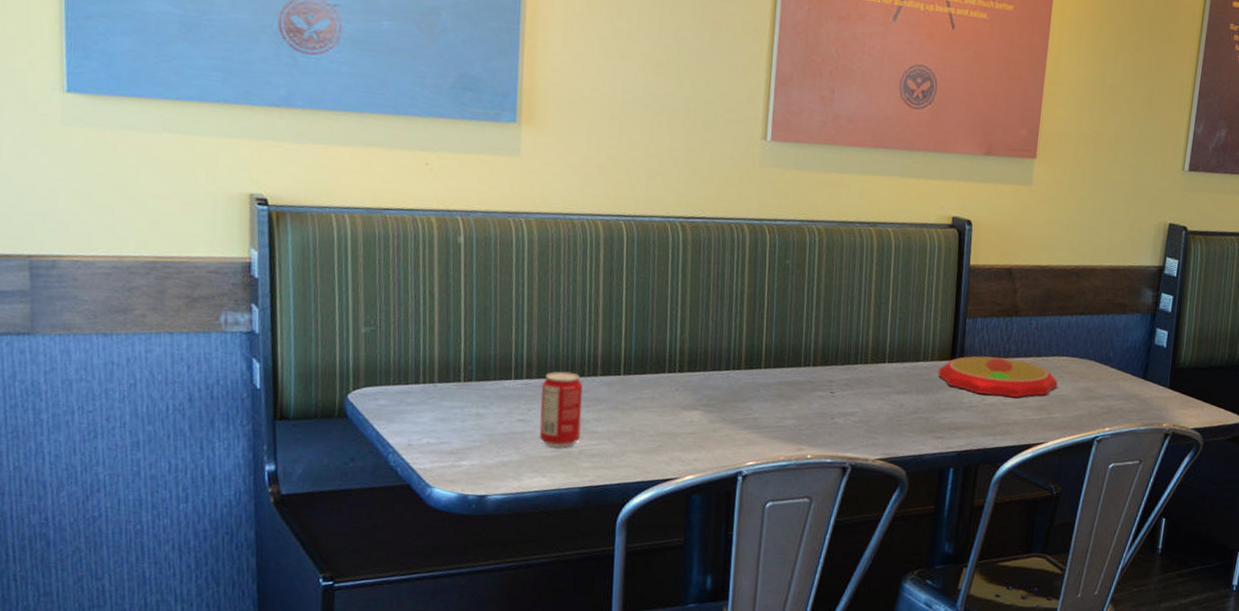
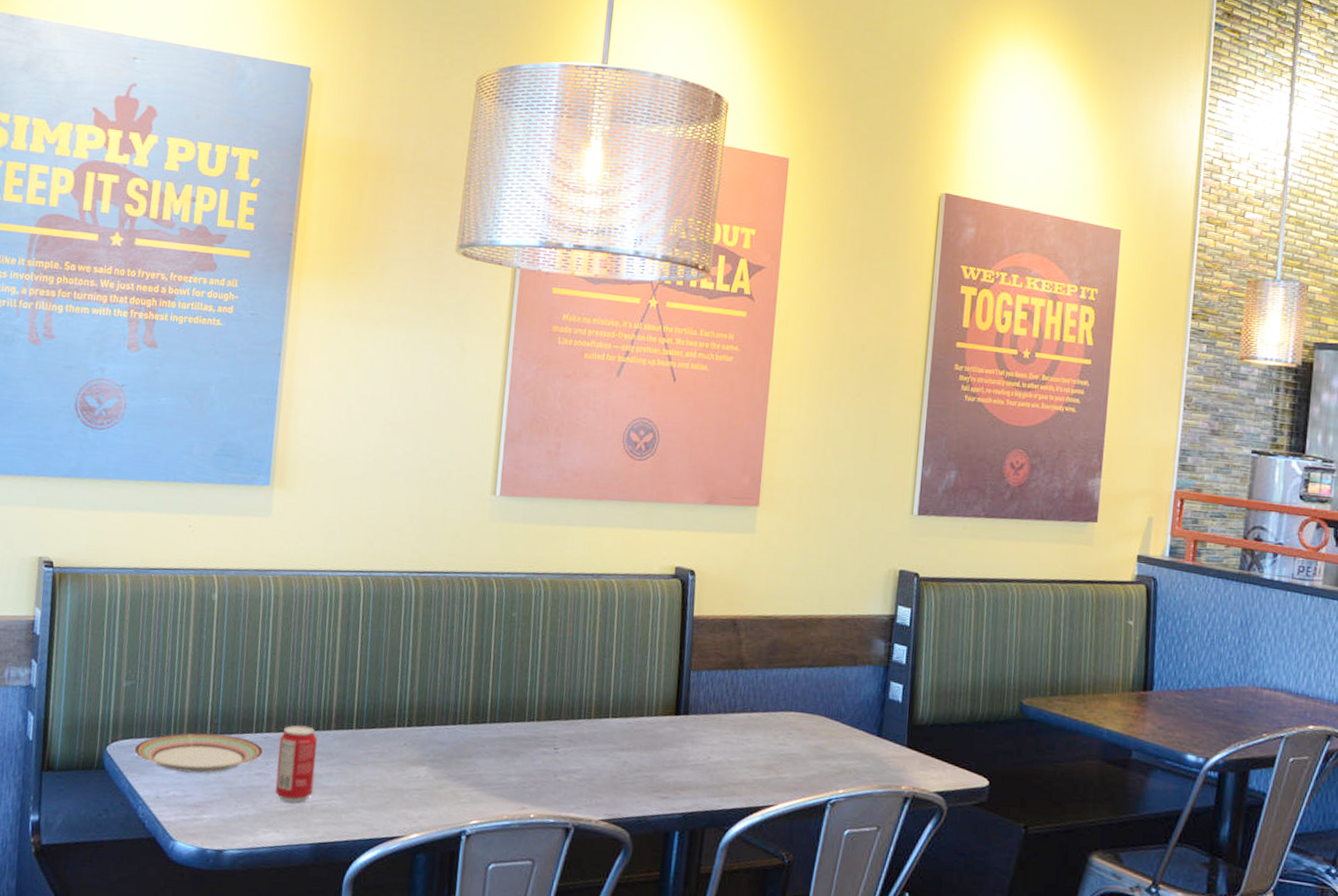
plate: none [379,379,525,420] -> present [134,732,264,773]
plate: present [938,356,1058,398] -> none [662,711,787,756]

